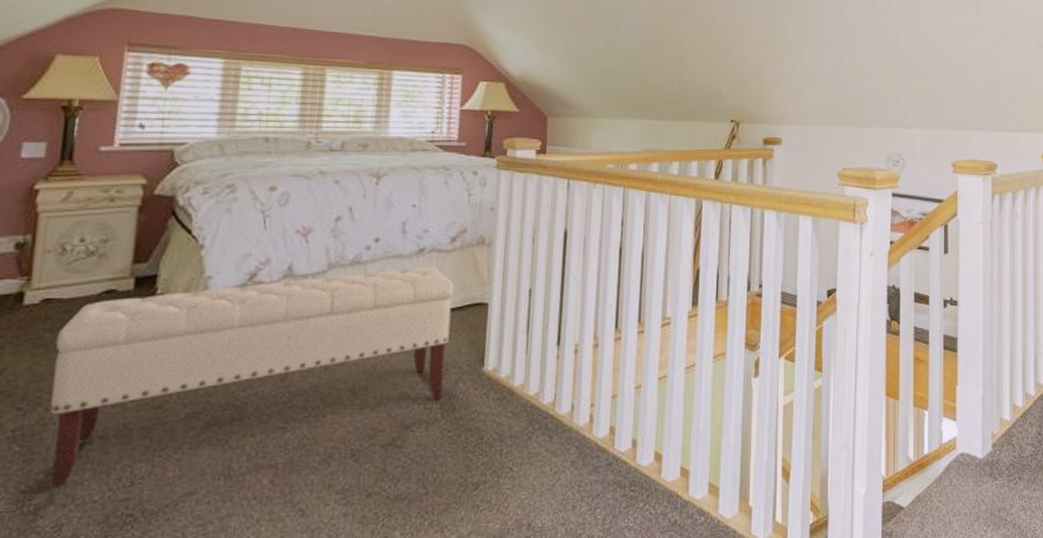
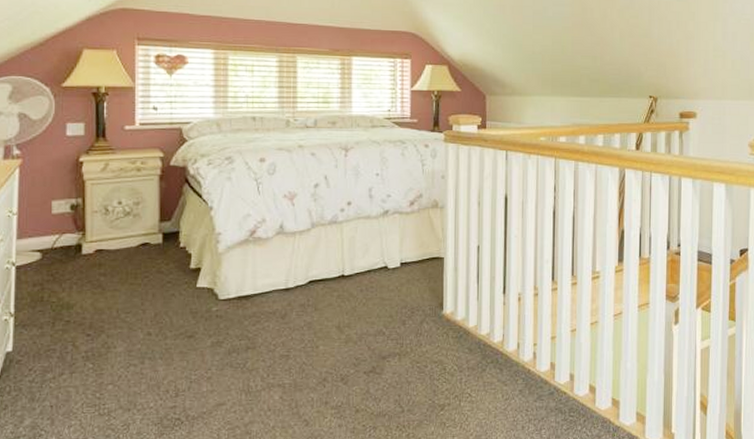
bench: present [49,266,455,488] -> none [109,226,415,396]

